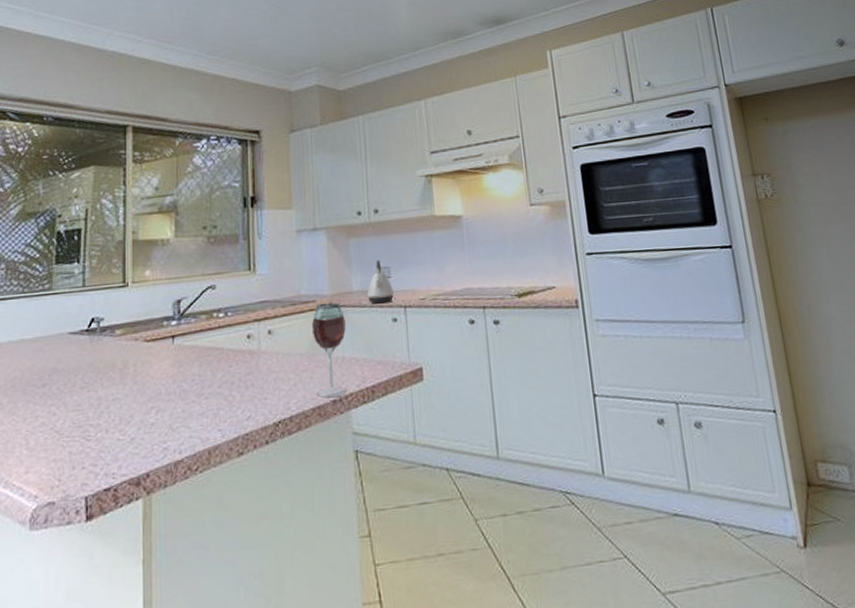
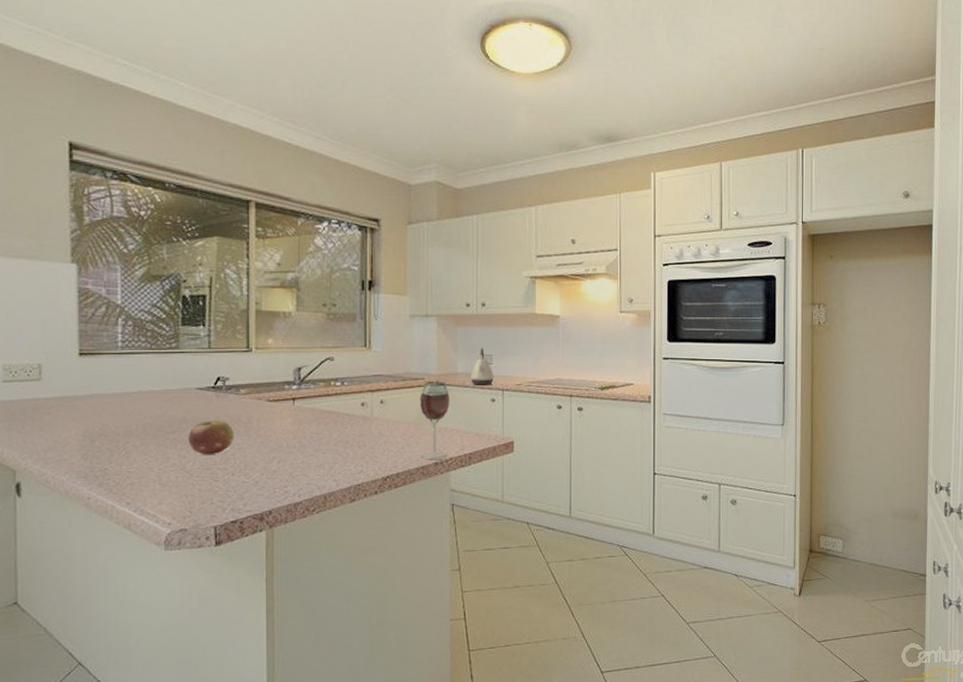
fruit: none [59,368,109,410] -> present [188,420,234,454]

